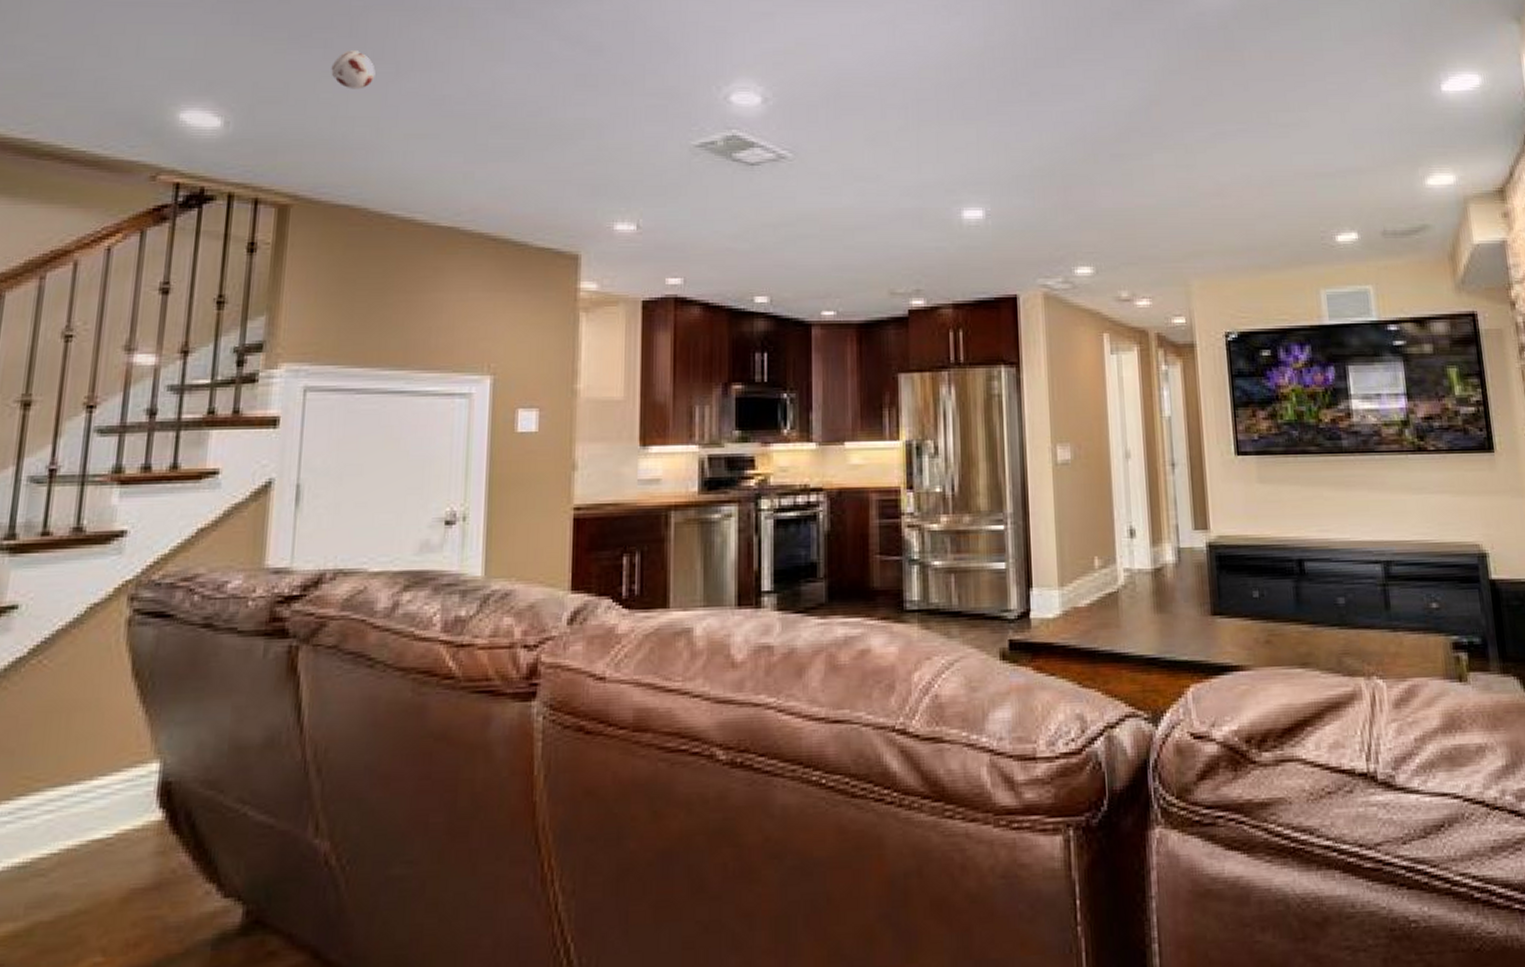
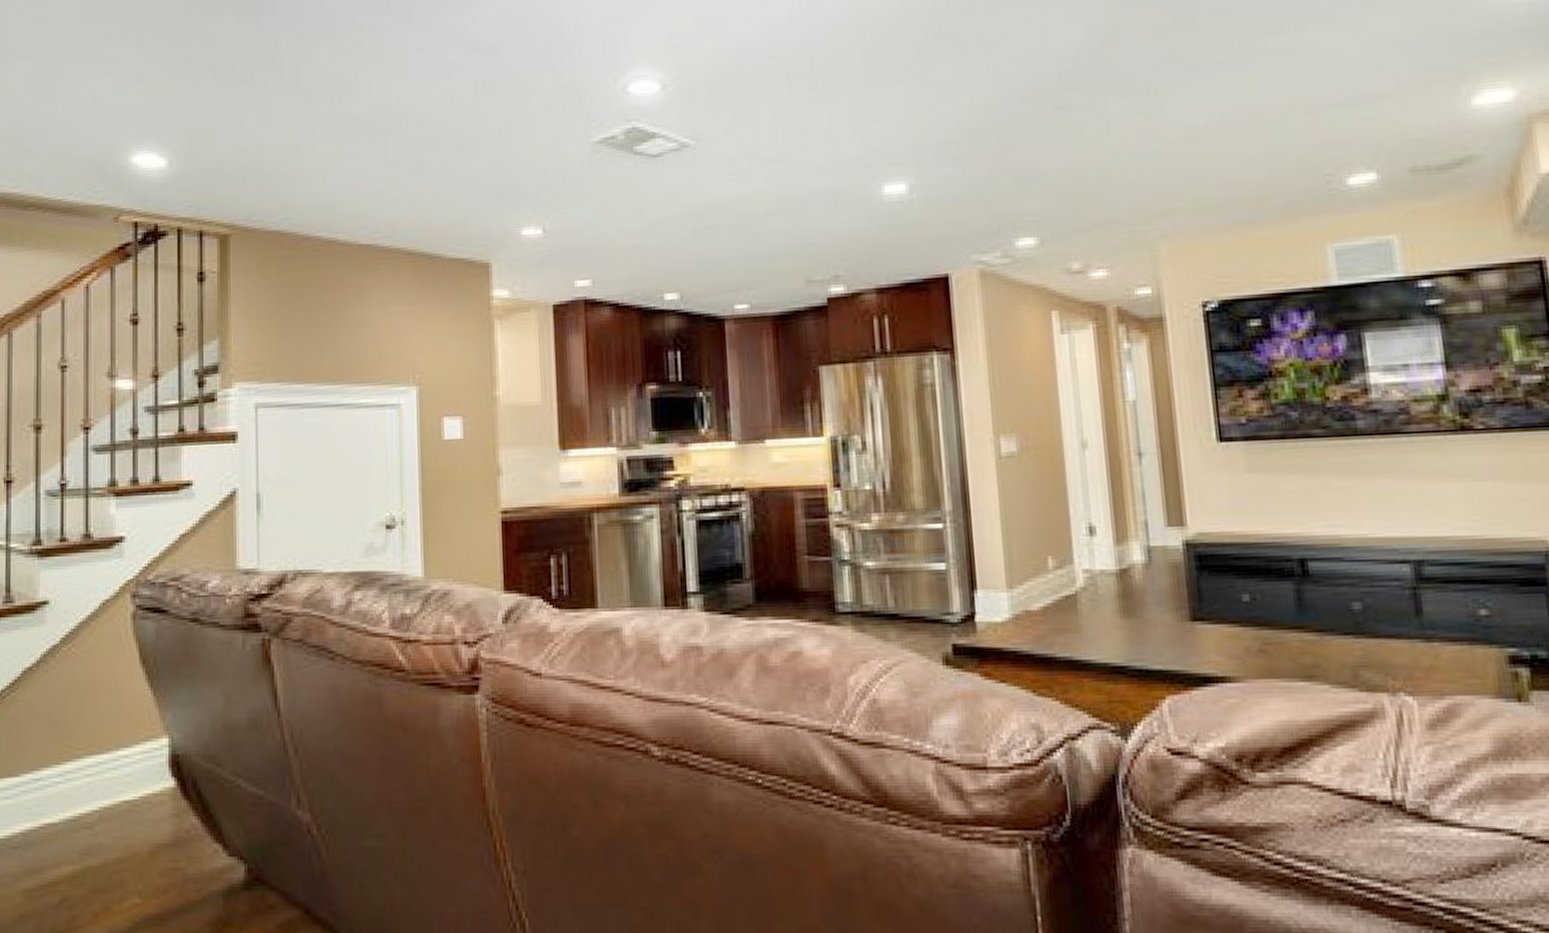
smoke detector: present [331,50,376,90] -> none [253,80,292,119]

